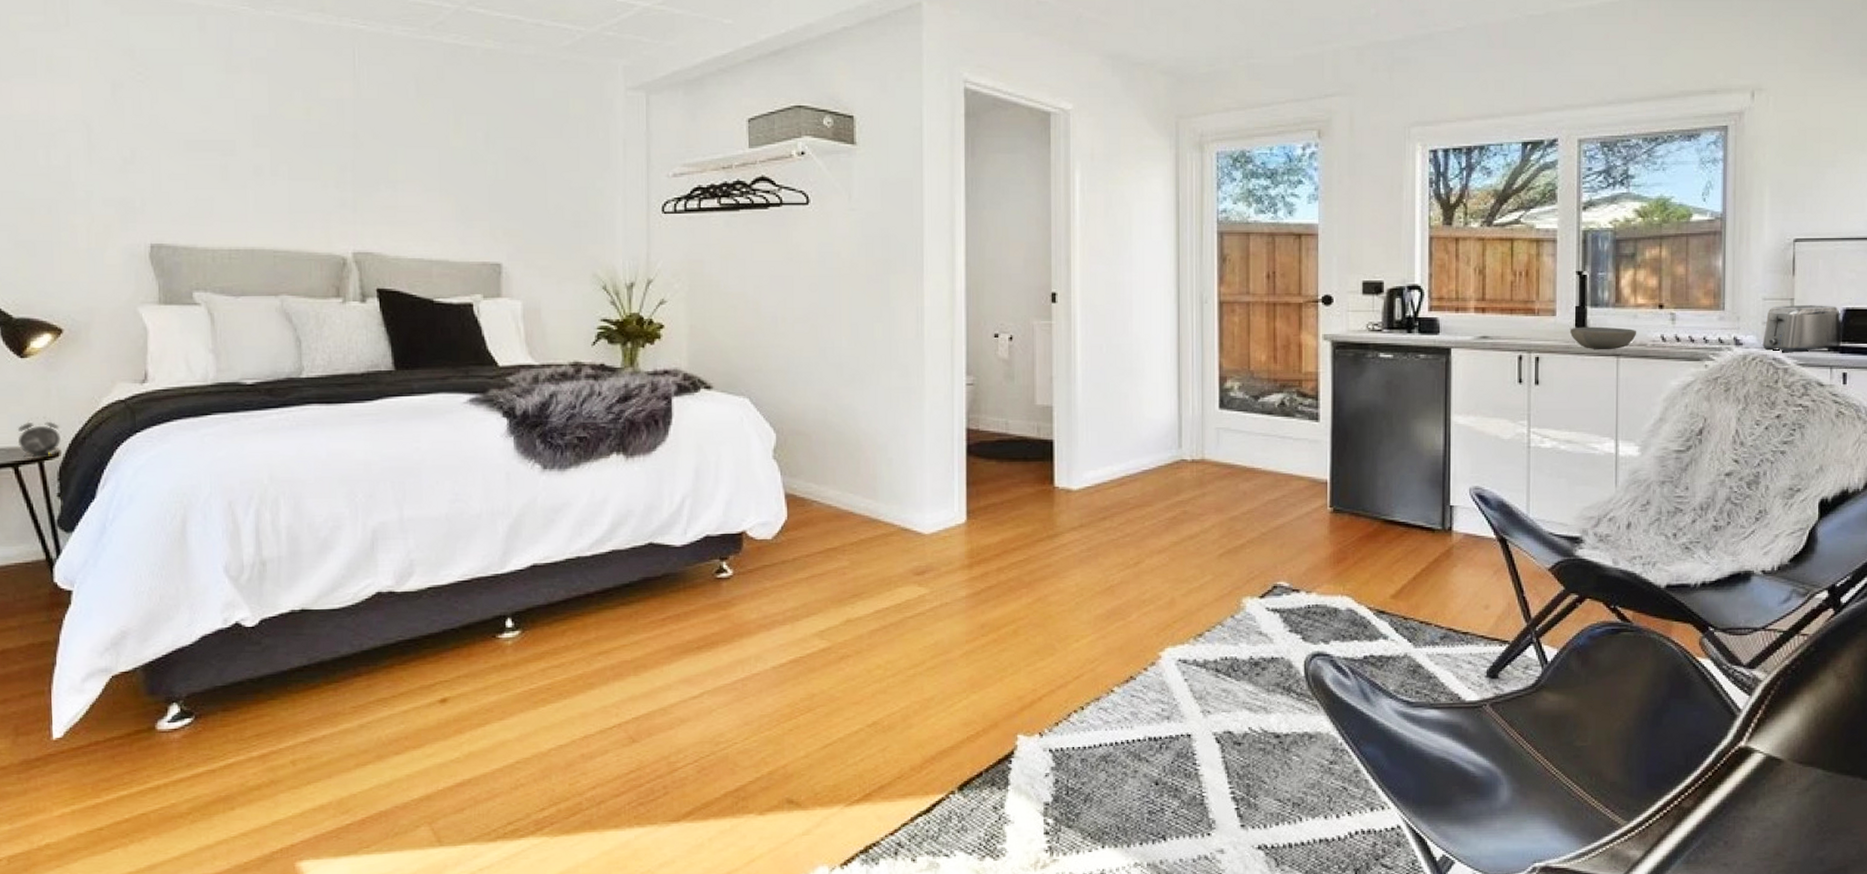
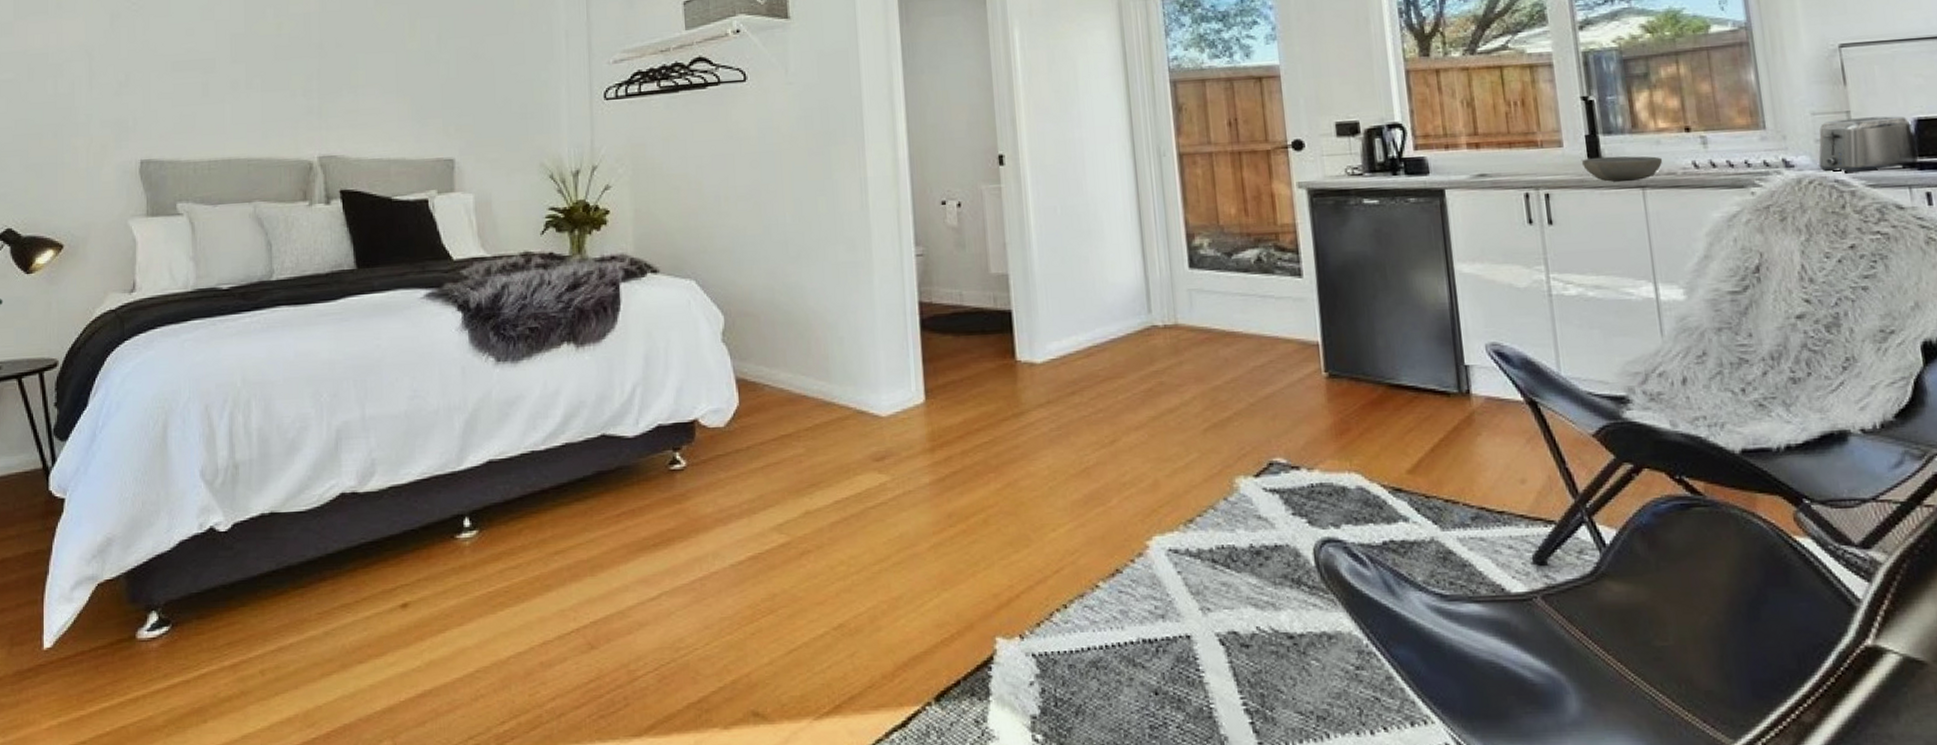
alarm clock: present [17,416,61,456] -> none [22,328,59,367]

